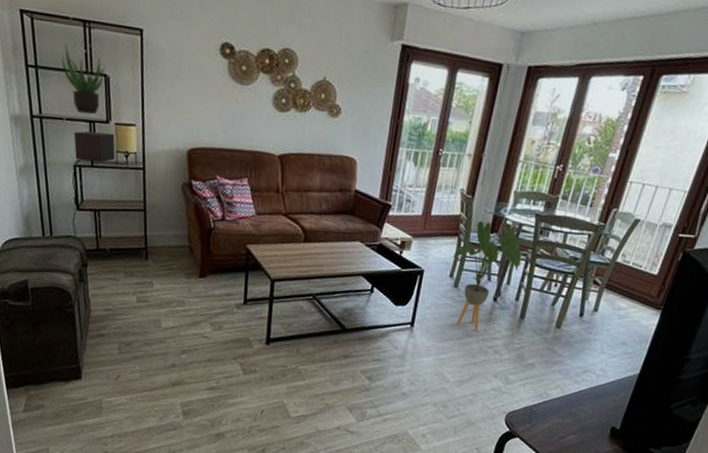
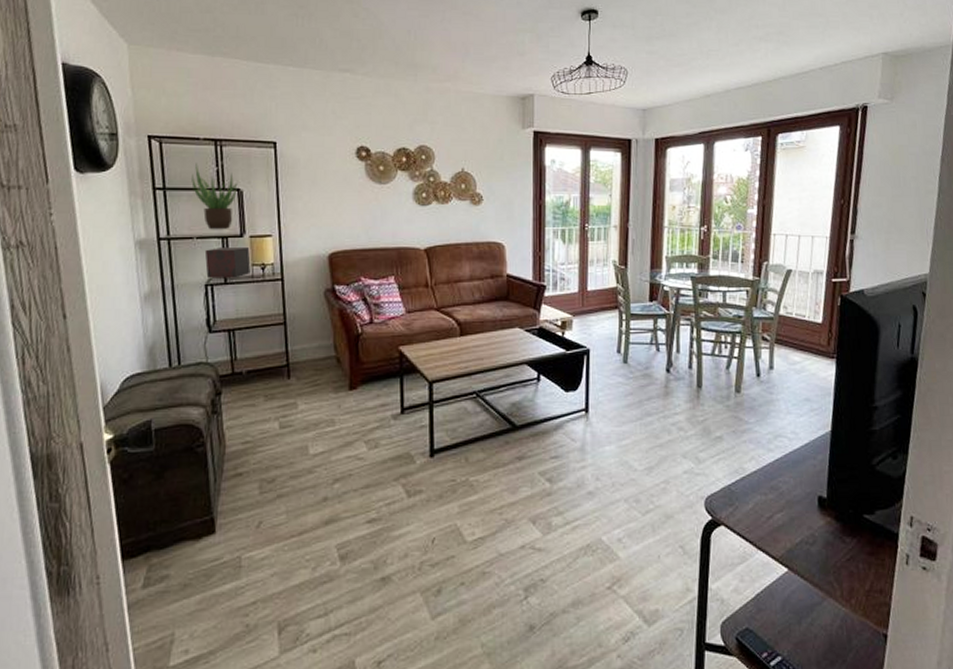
house plant: present [452,221,522,331] -> none [616,291,687,409]

